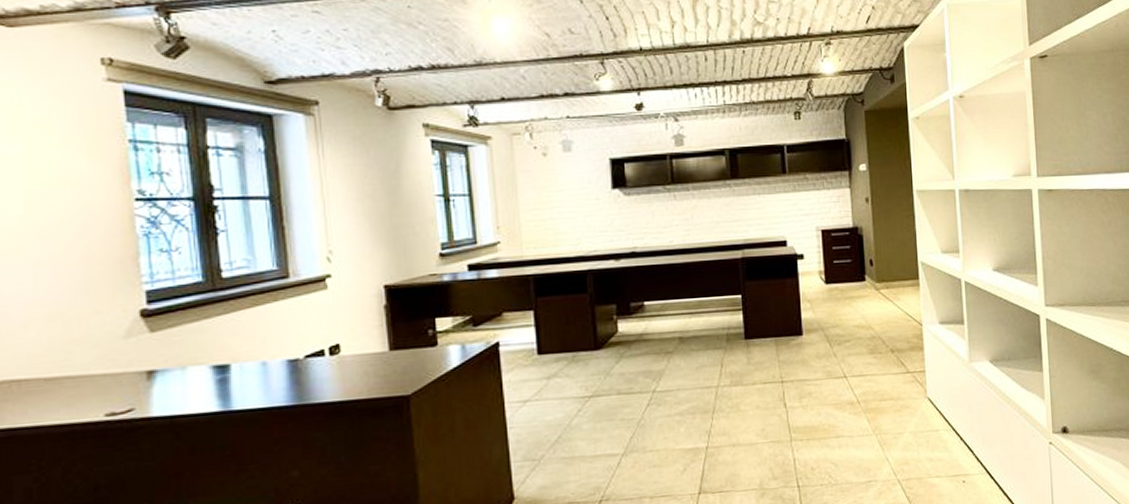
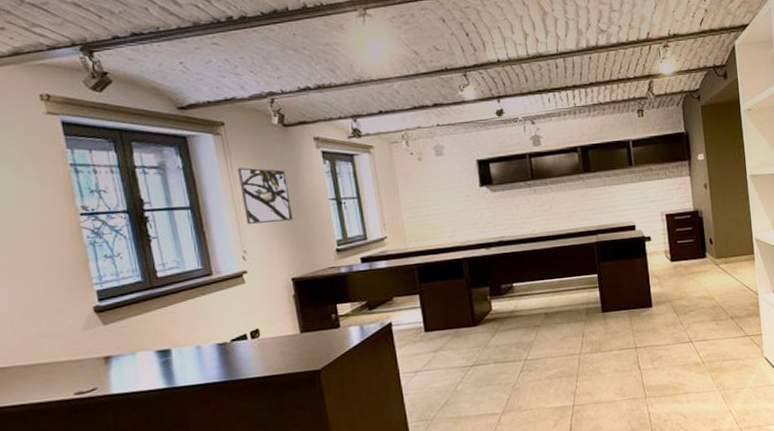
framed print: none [329,154,390,220] -> present [237,167,293,224]

